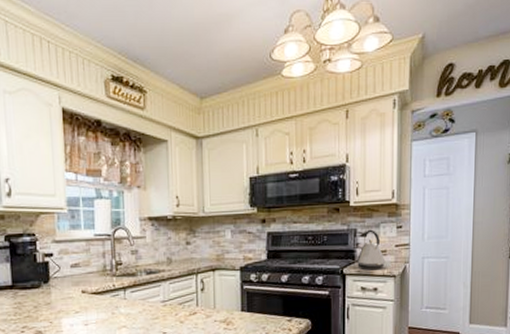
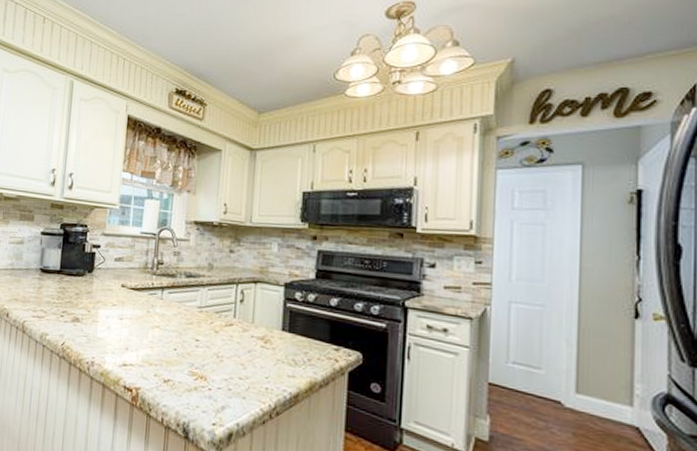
kettle: present [356,229,386,271] -> none [422,261,460,309]

